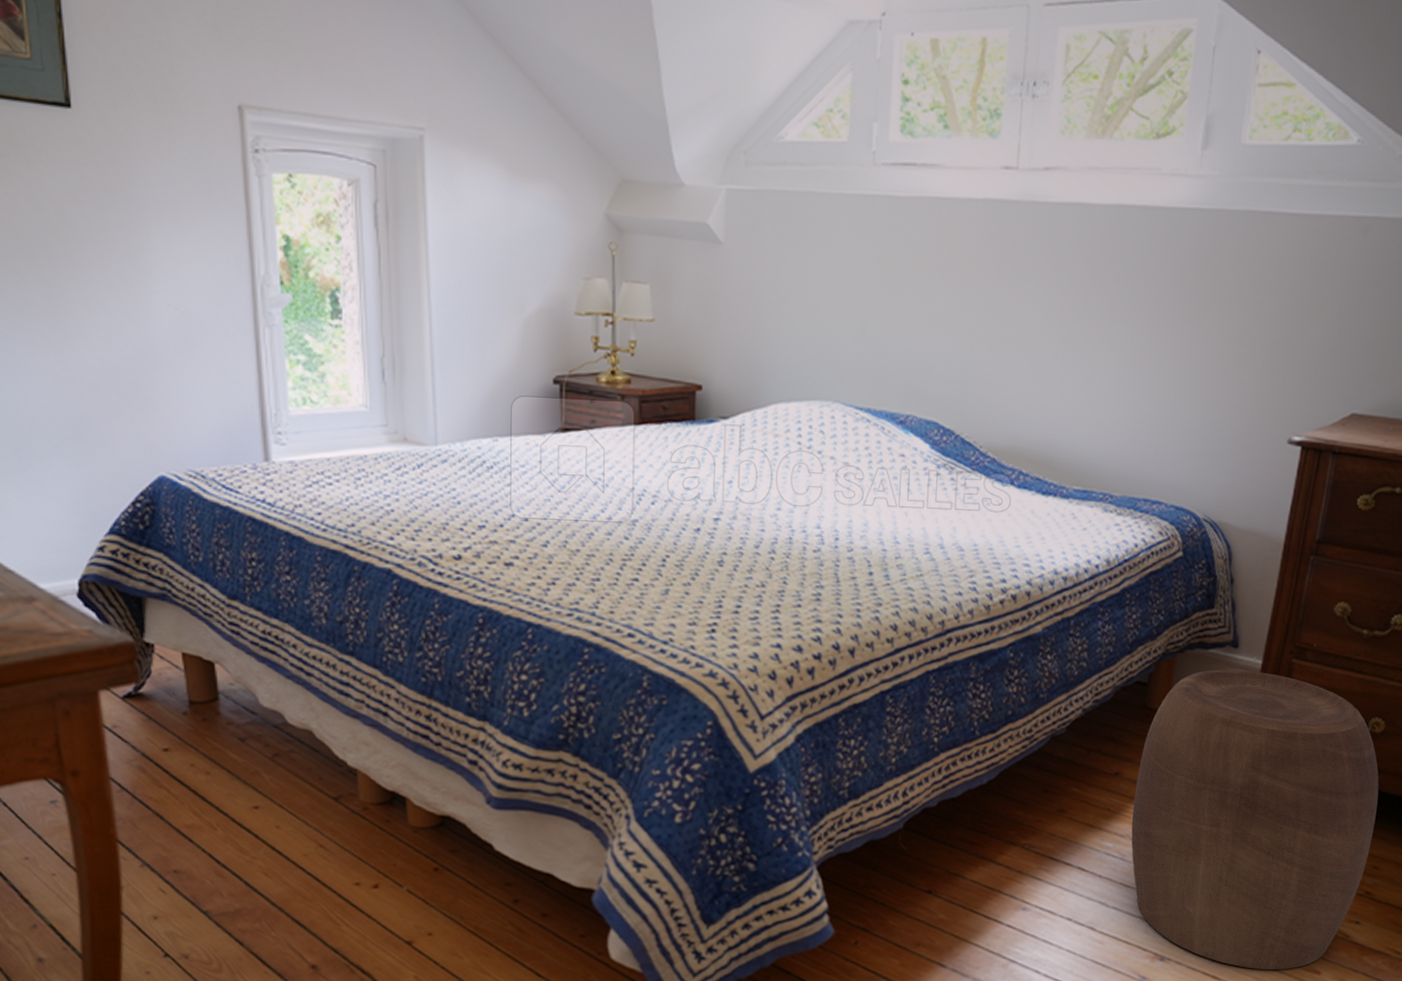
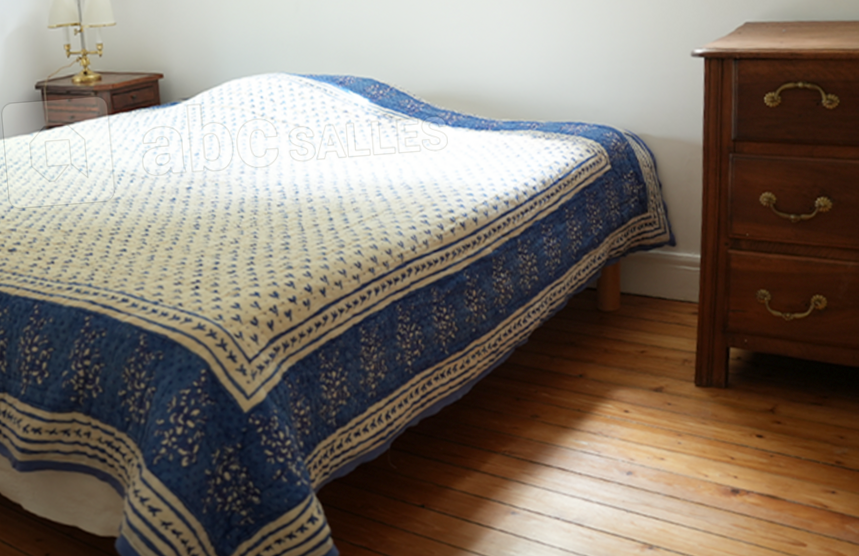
stool: present [1131,669,1379,970] -> none [600,265,834,548]

